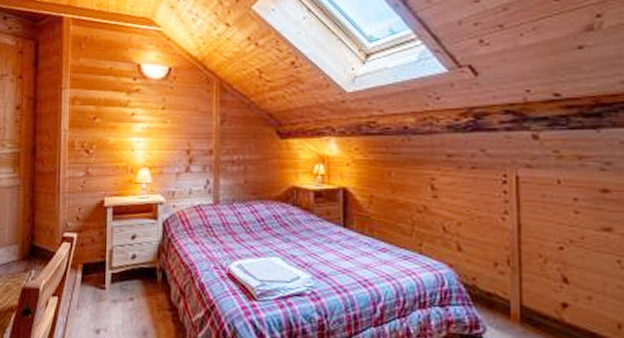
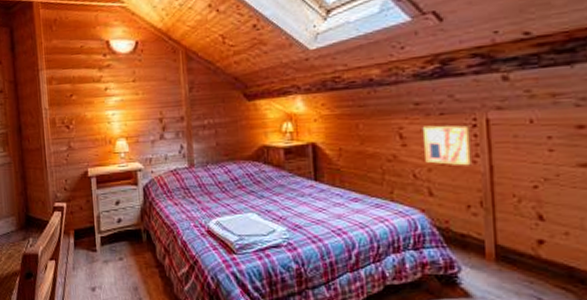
wall art: none [455,178,500,223] -> present [423,125,471,166]

